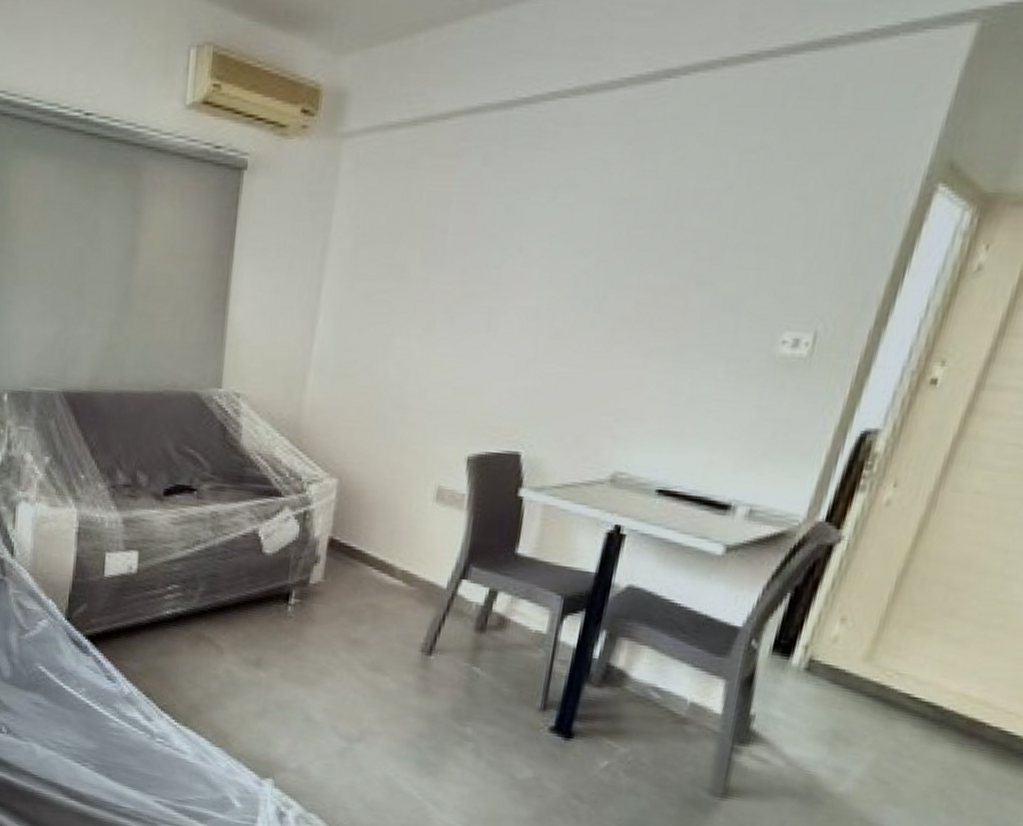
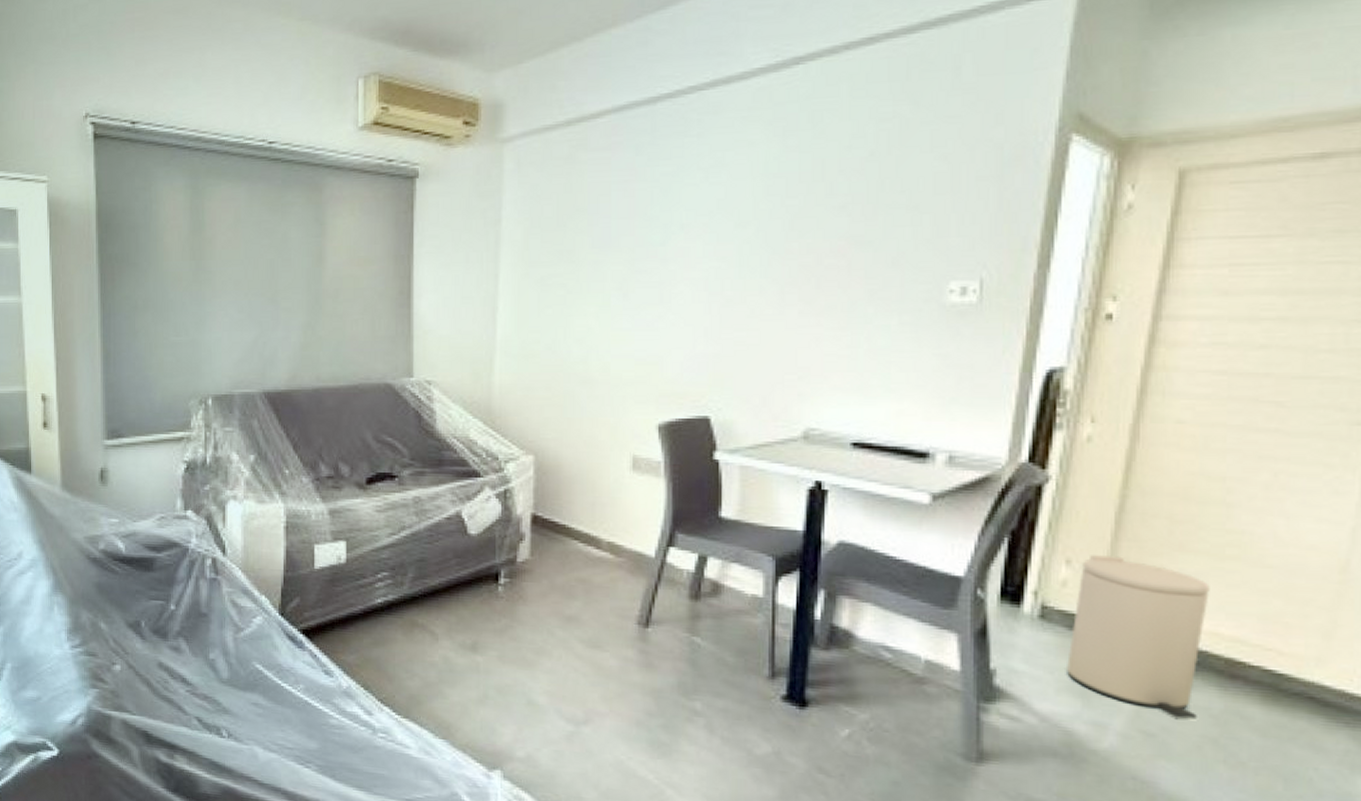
pedal bin: none [820,615,970,771] -> present [1067,555,1210,720]

